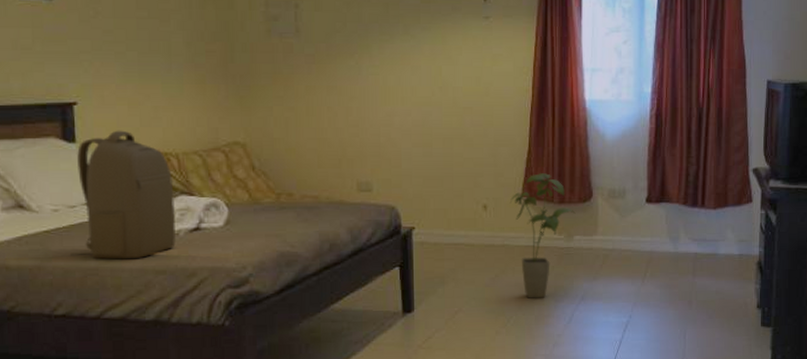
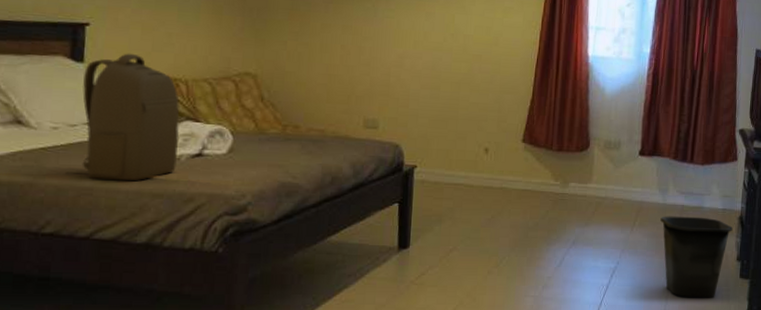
house plant: present [509,173,576,299] -> none [510,121,573,242]
waste bin: none [673,264,751,349] -> present [660,216,733,297]

